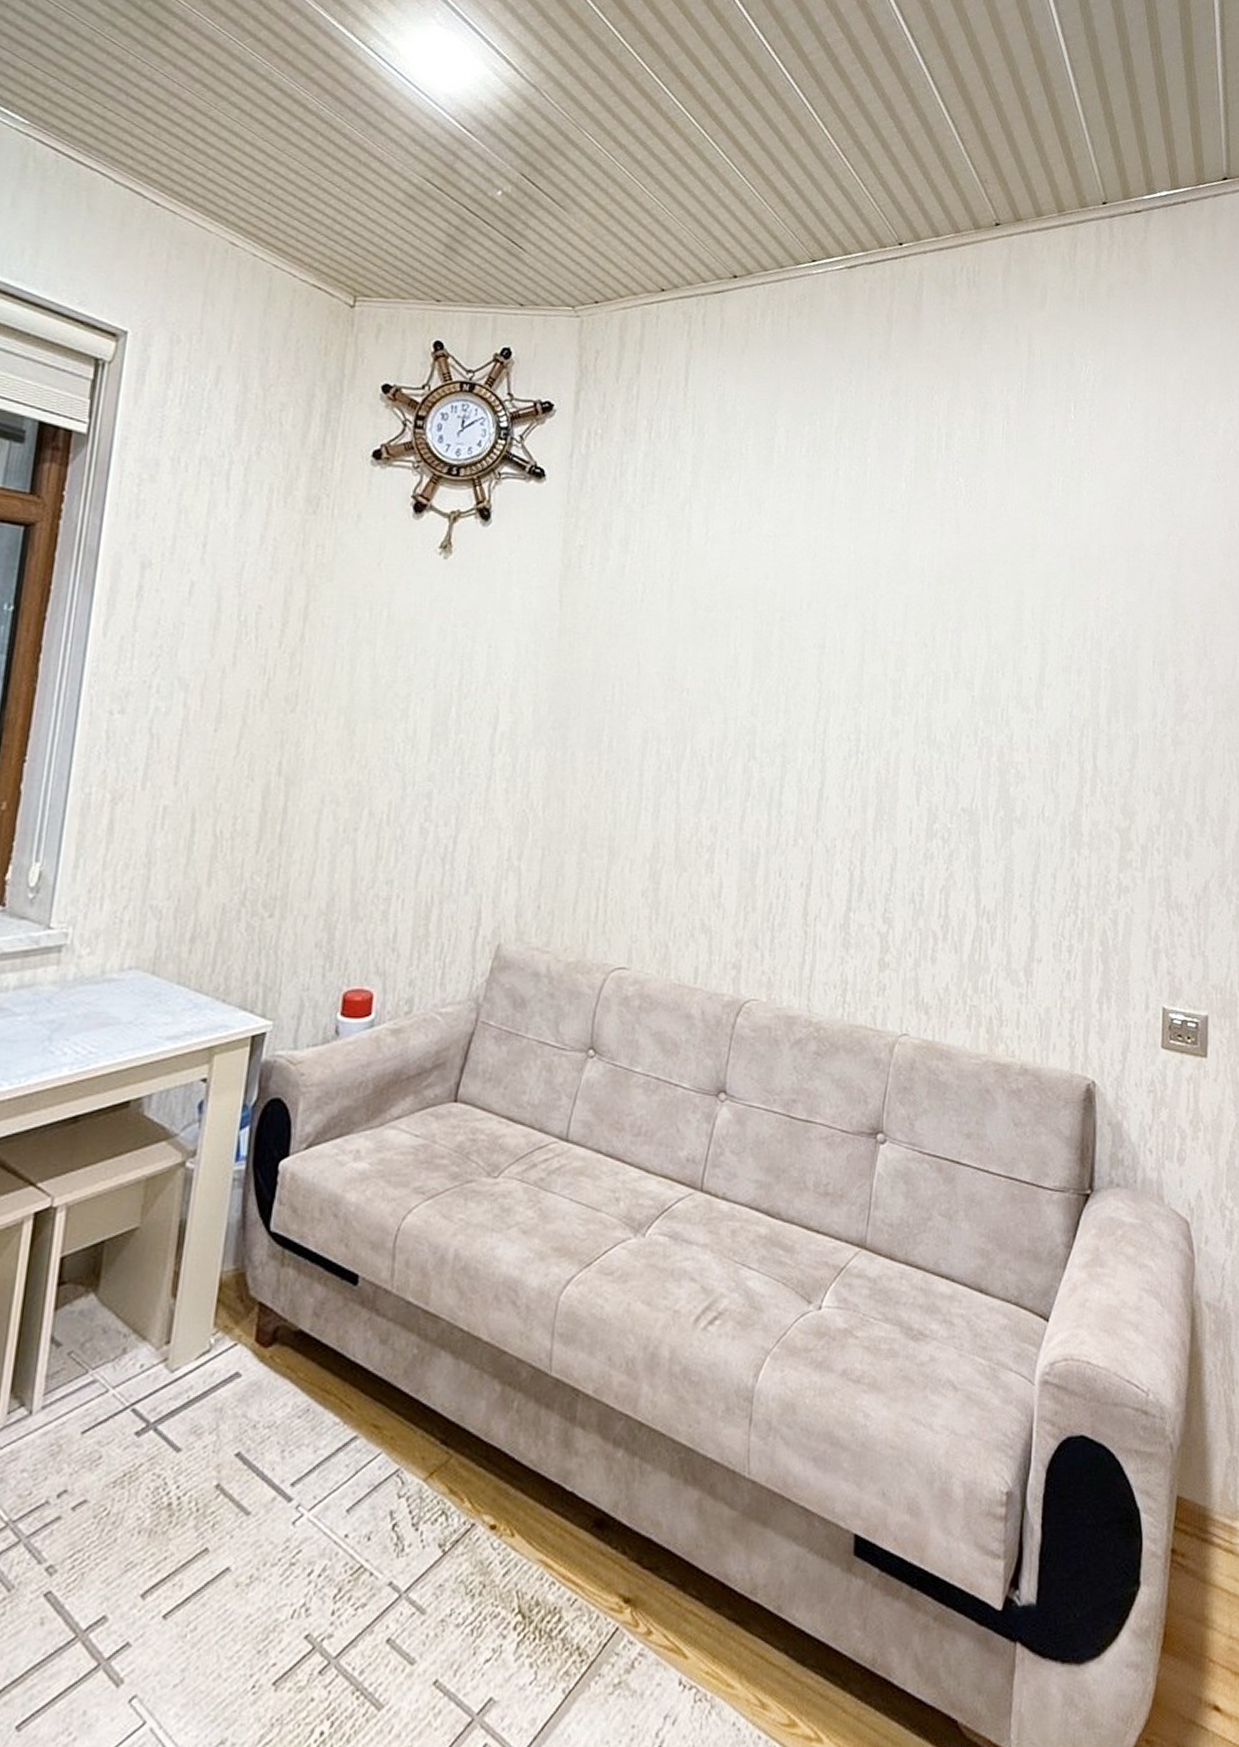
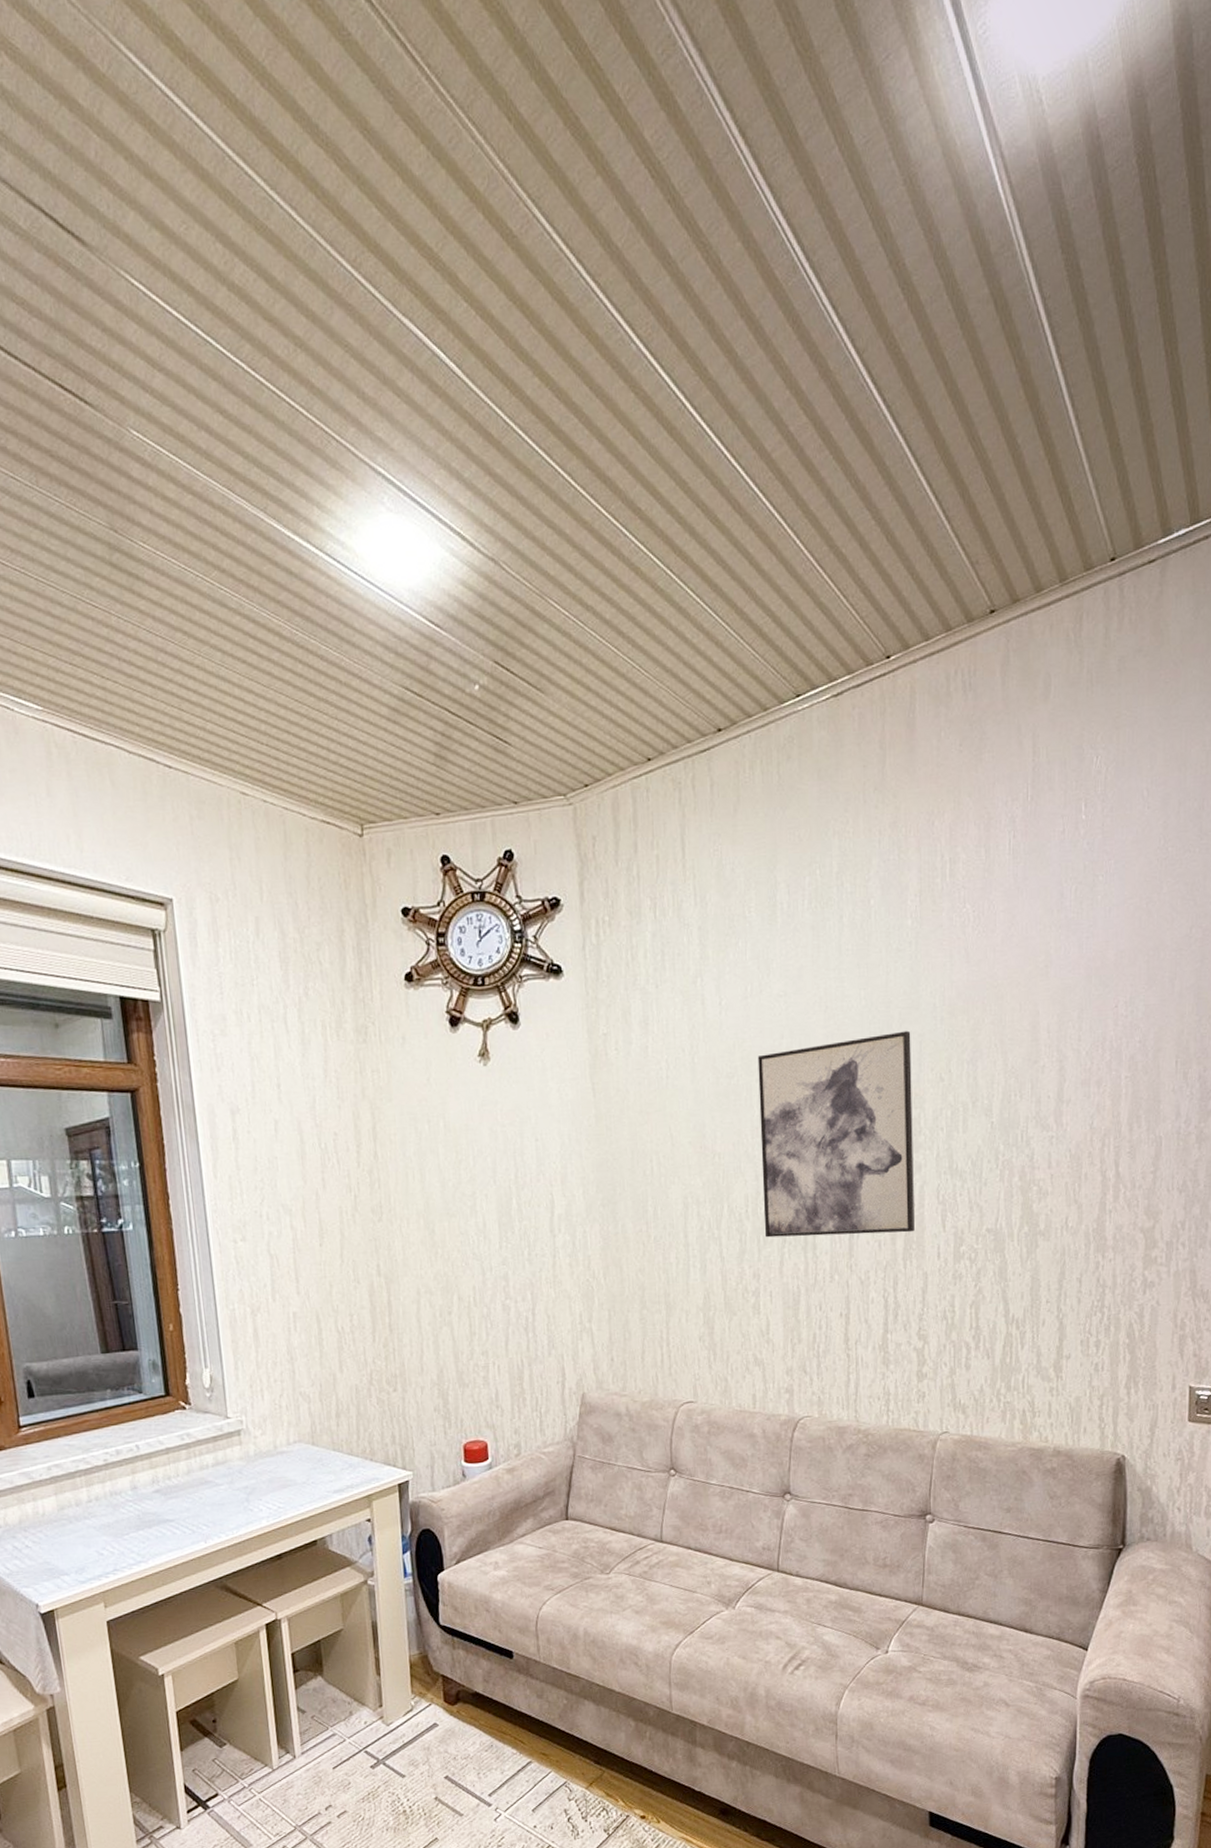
wall art: none [727,590,898,802] -> present [757,1030,915,1238]

